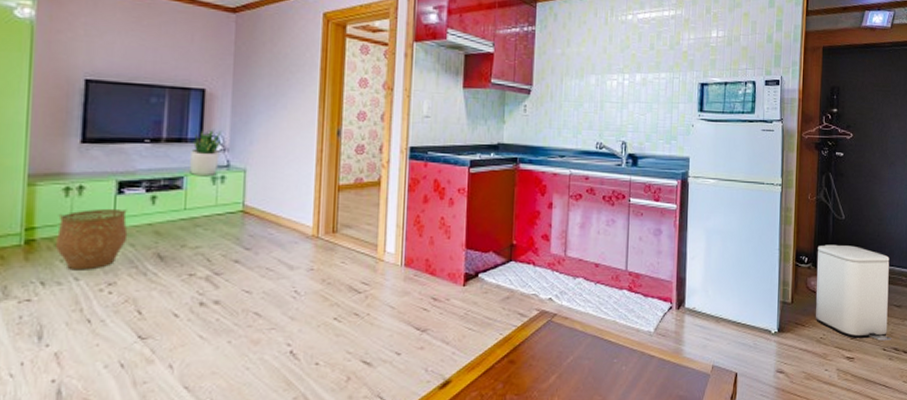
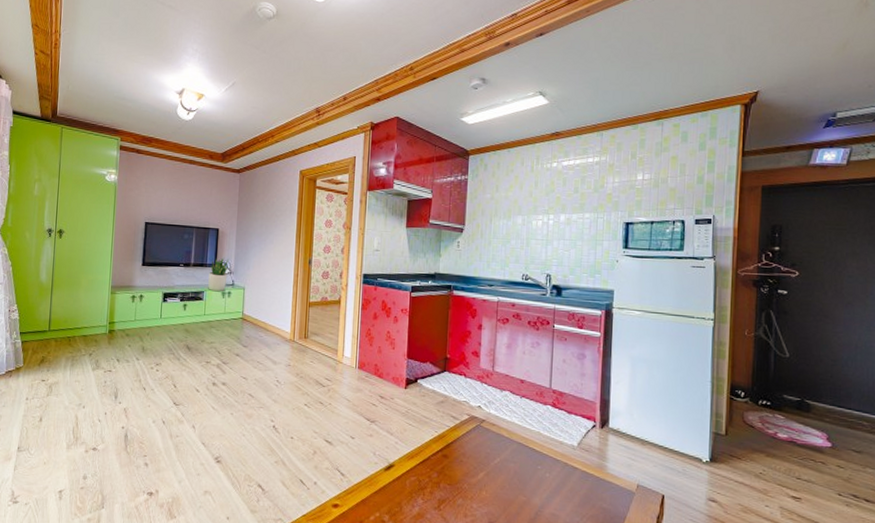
basket: present [54,209,128,271] -> none [125,311,169,354]
pedal bin: present [815,244,892,341] -> none [753,381,850,486]

